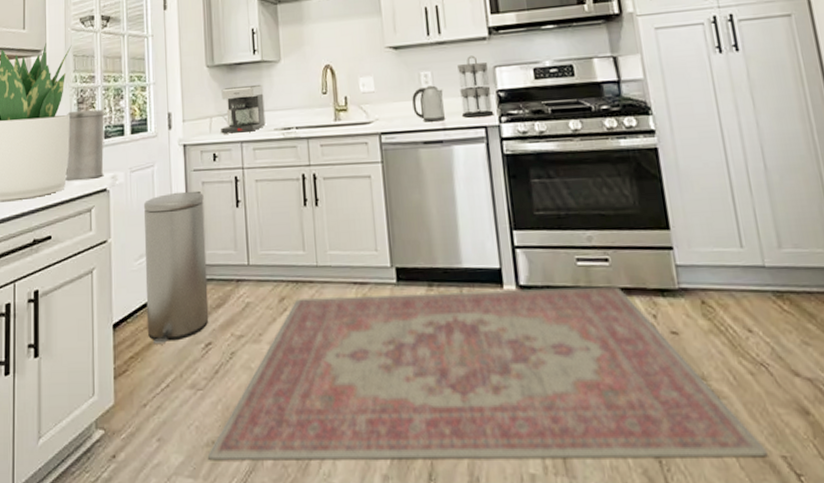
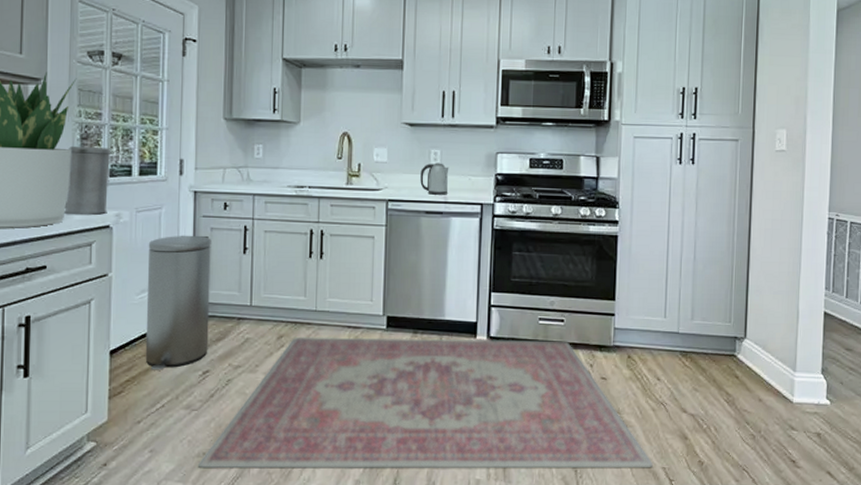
coffee maker: present [221,84,266,134] -> none [234,141,280,186]
spice rack: present [457,55,494,118] -> none [462,140,492,195]

